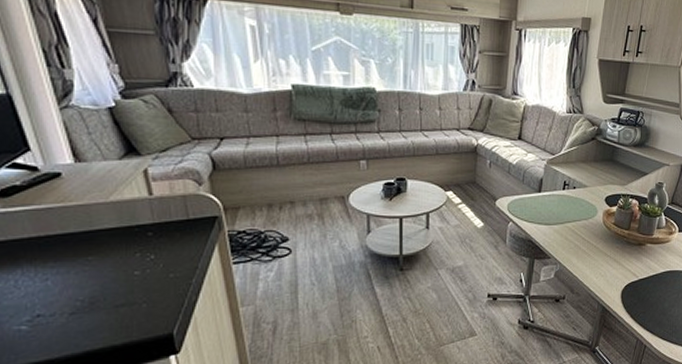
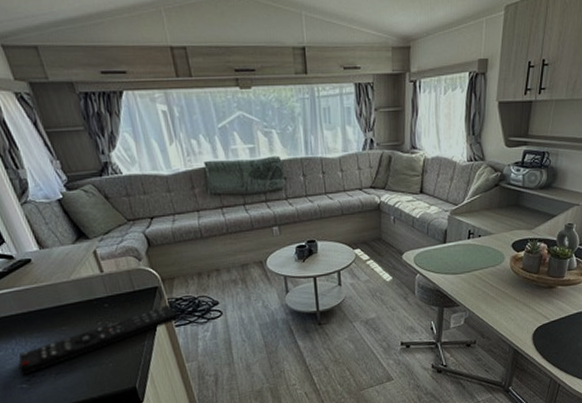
remote control: none [19,238,238,315] -> present [18,305,178,376]

